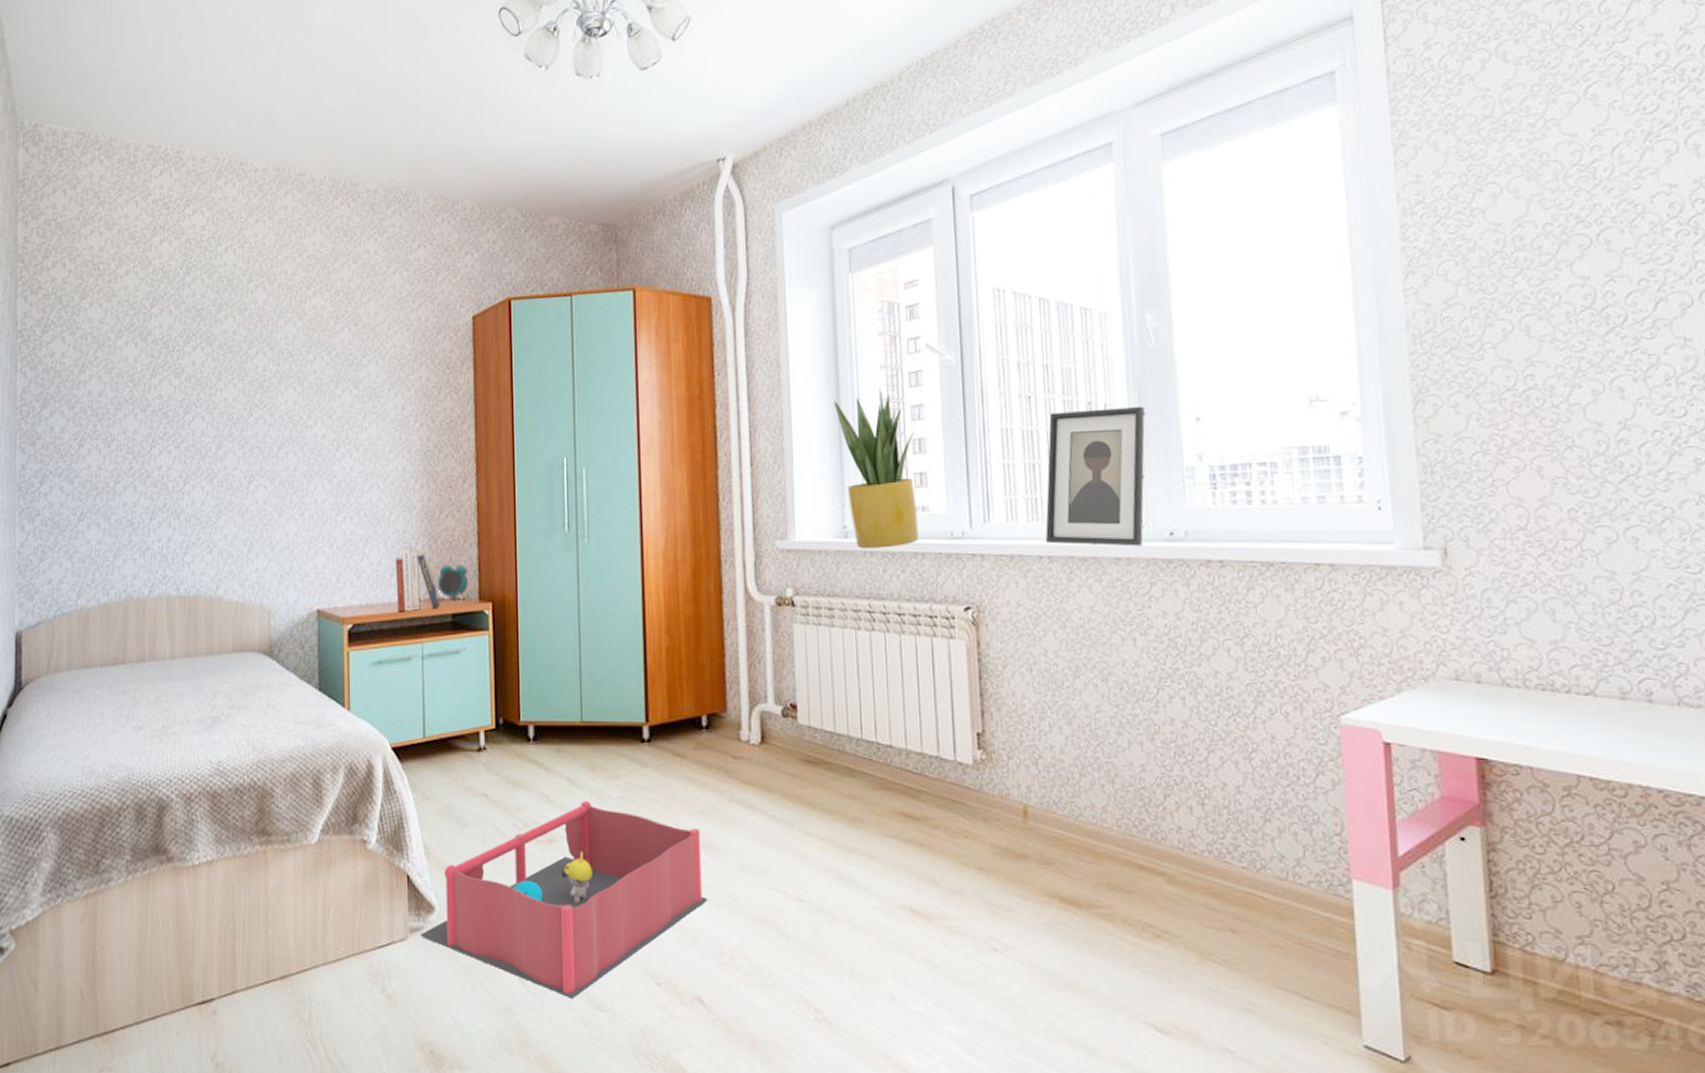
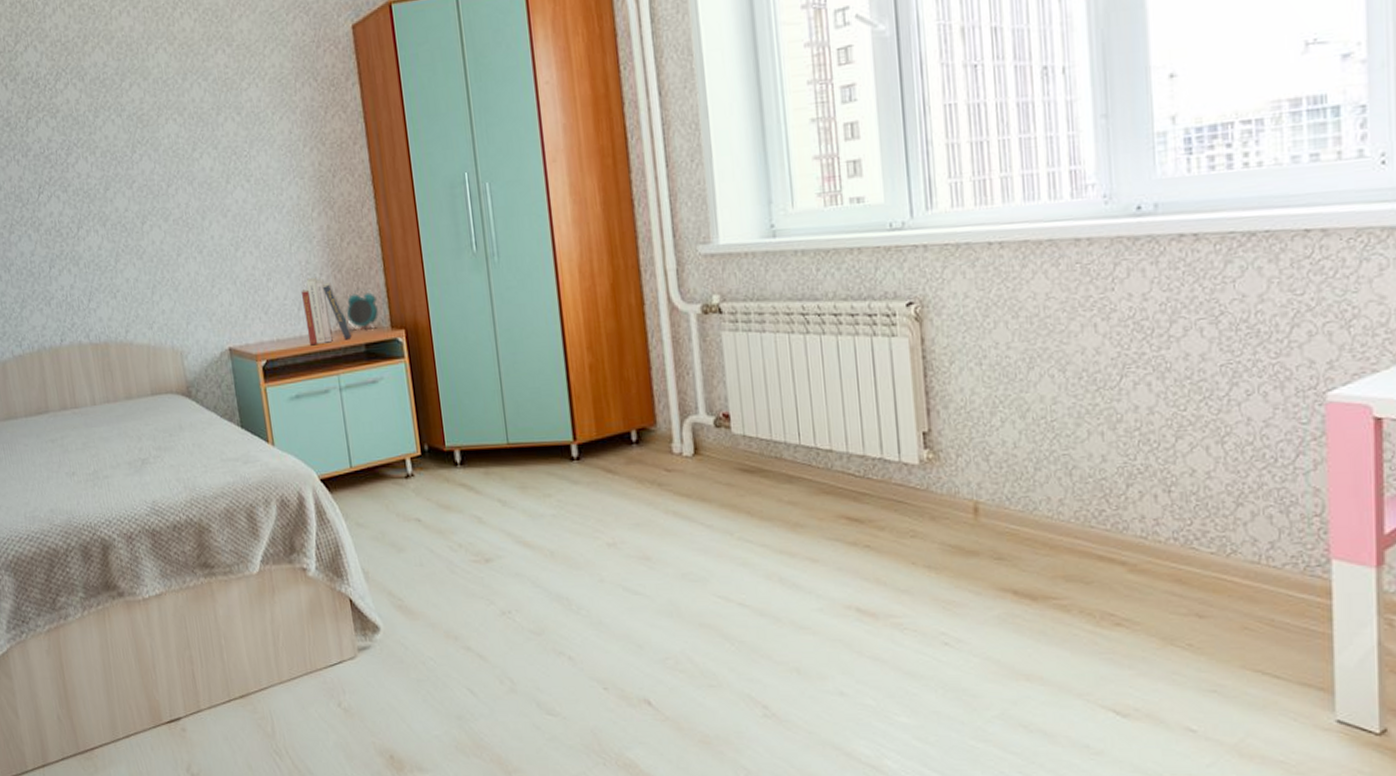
toy box: present [420,801,708,998] -> none [369,520,650,705]
planter: present [833,387,919,549] -> none [753,68,854,248]
picture frame: present [1045,406,1146,547] -> none [995,66,1111,229]

